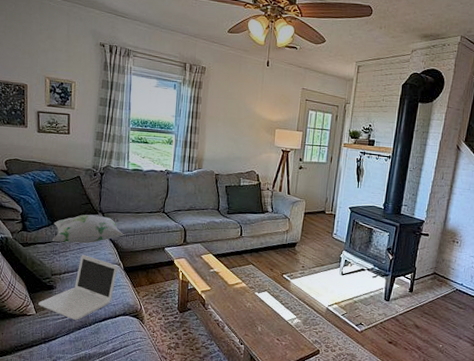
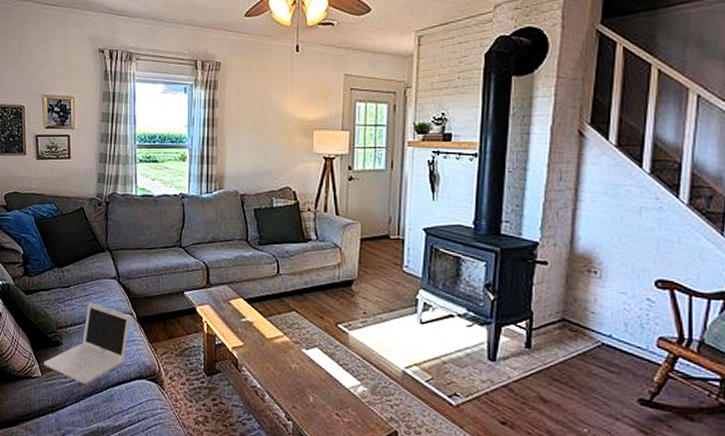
decorative pillow: present [52,214,125,244] -> none [55,253,137,289]

